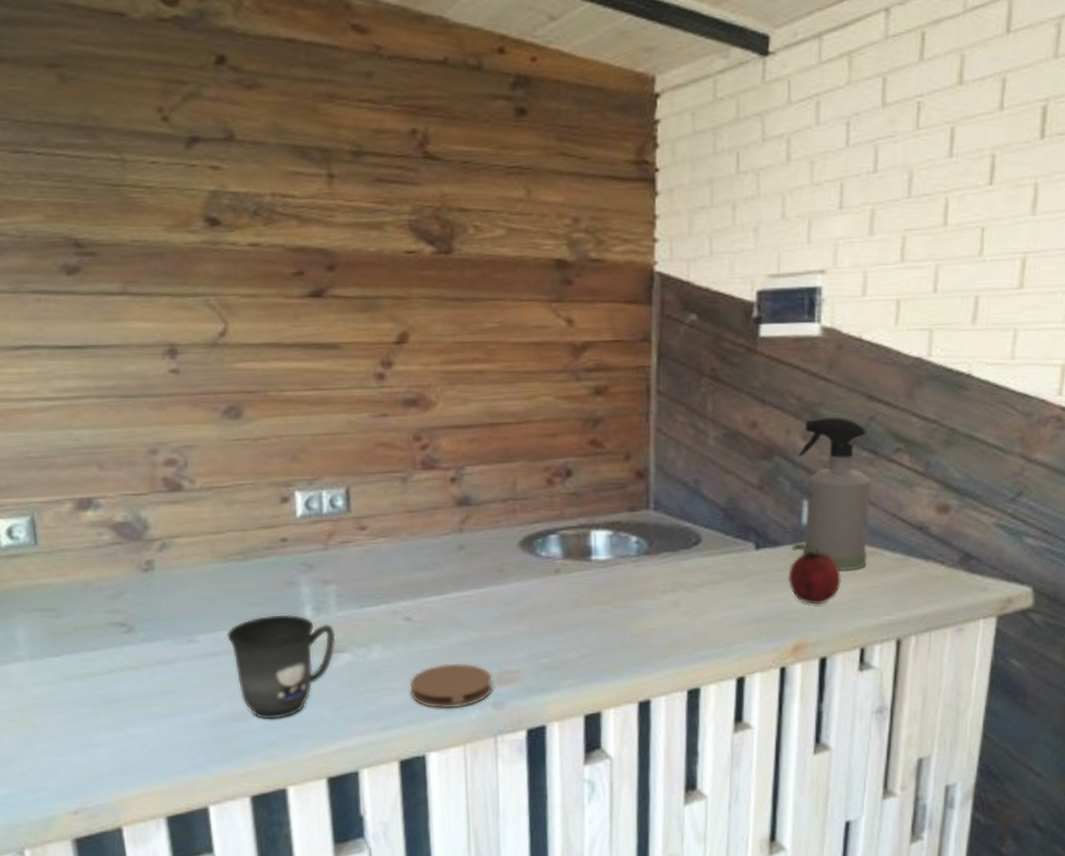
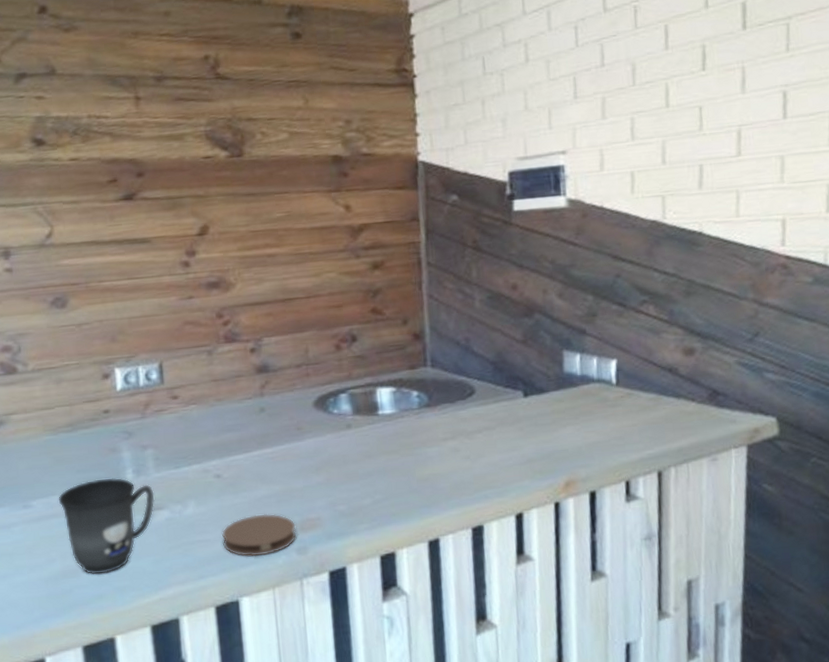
fruit: present [789,543,842,605] -> none [555,389,604,444]
spray bottle: present [797,416,871,570] -> none [555,275,625,412]

